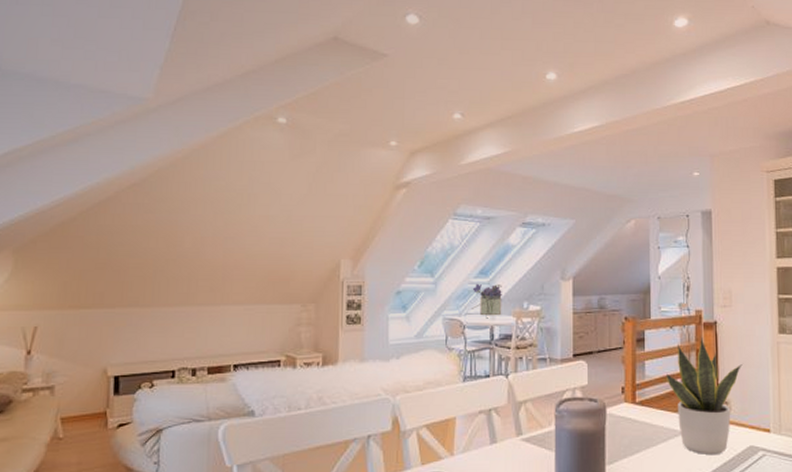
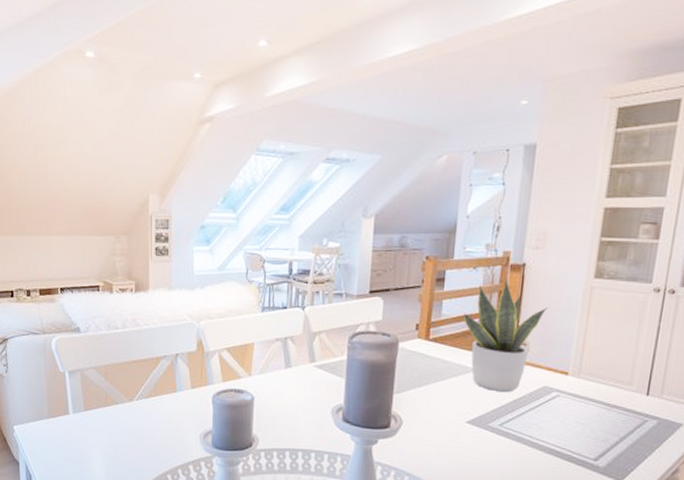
flower bouquet: present [471,283,502,319] -> none [271,219,302,254]

